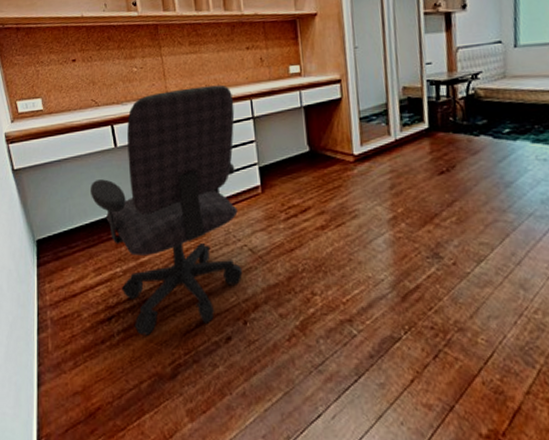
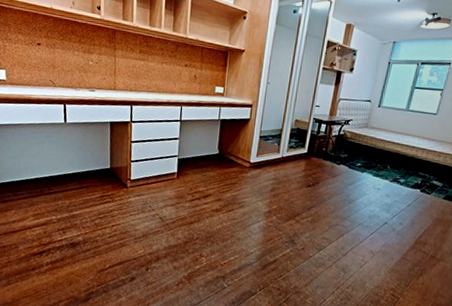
office chair: present [91,84,243,336] -> none [38,86,168,269]

